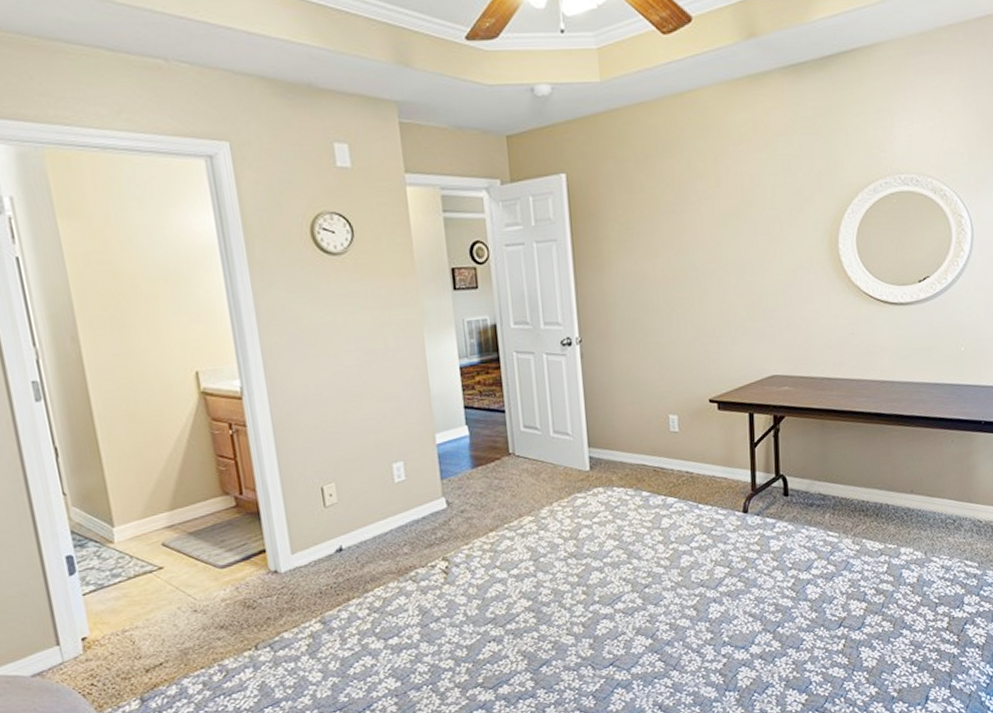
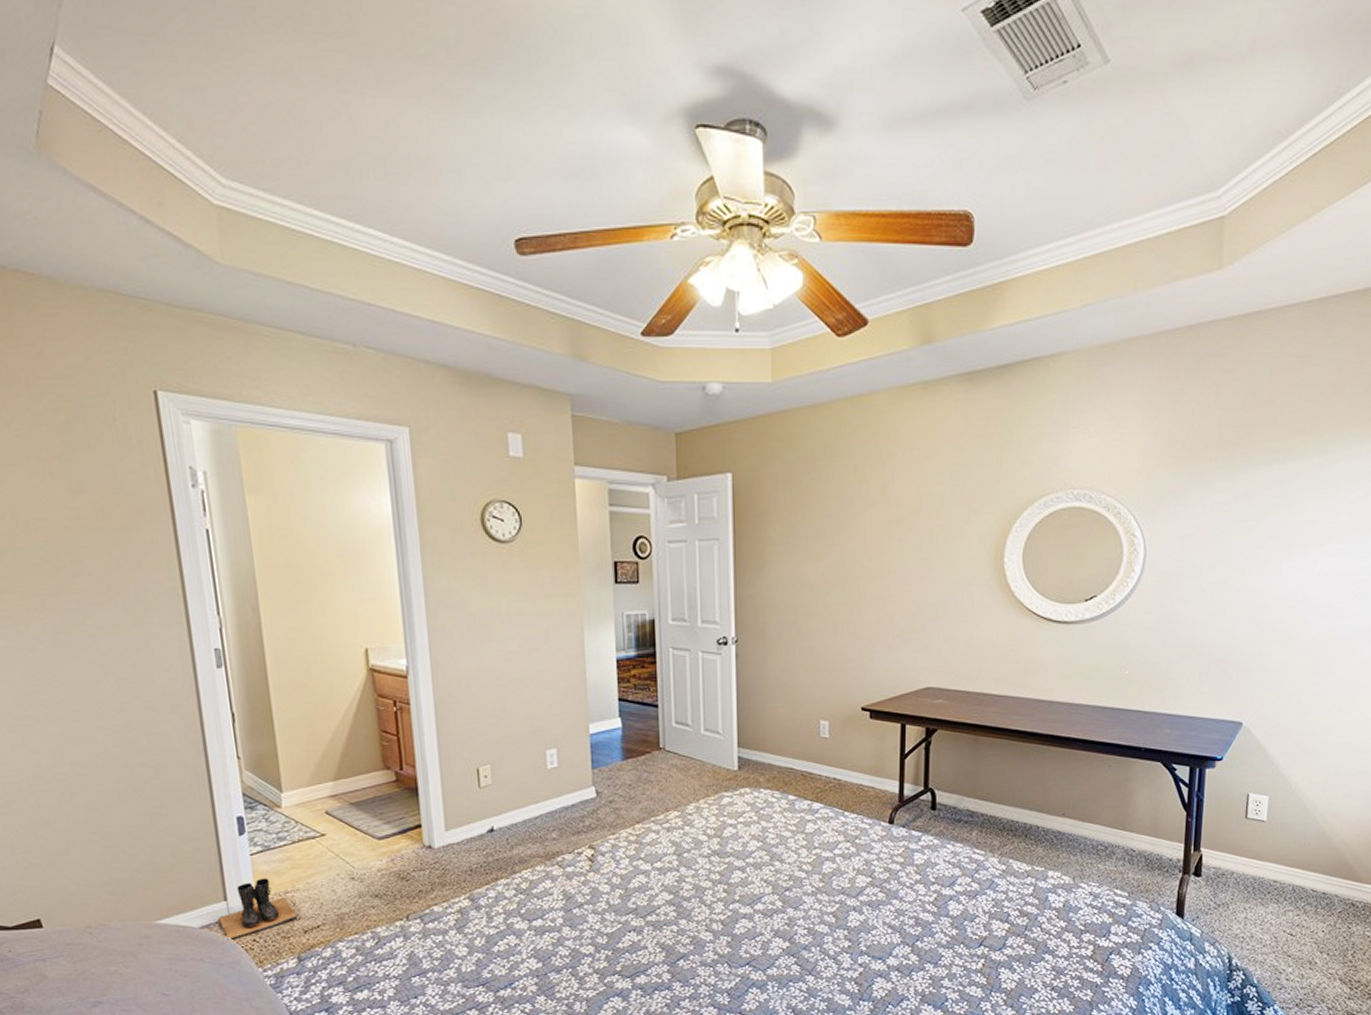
boots: none [51,617,139,687] -> present [218,878,298,940]

